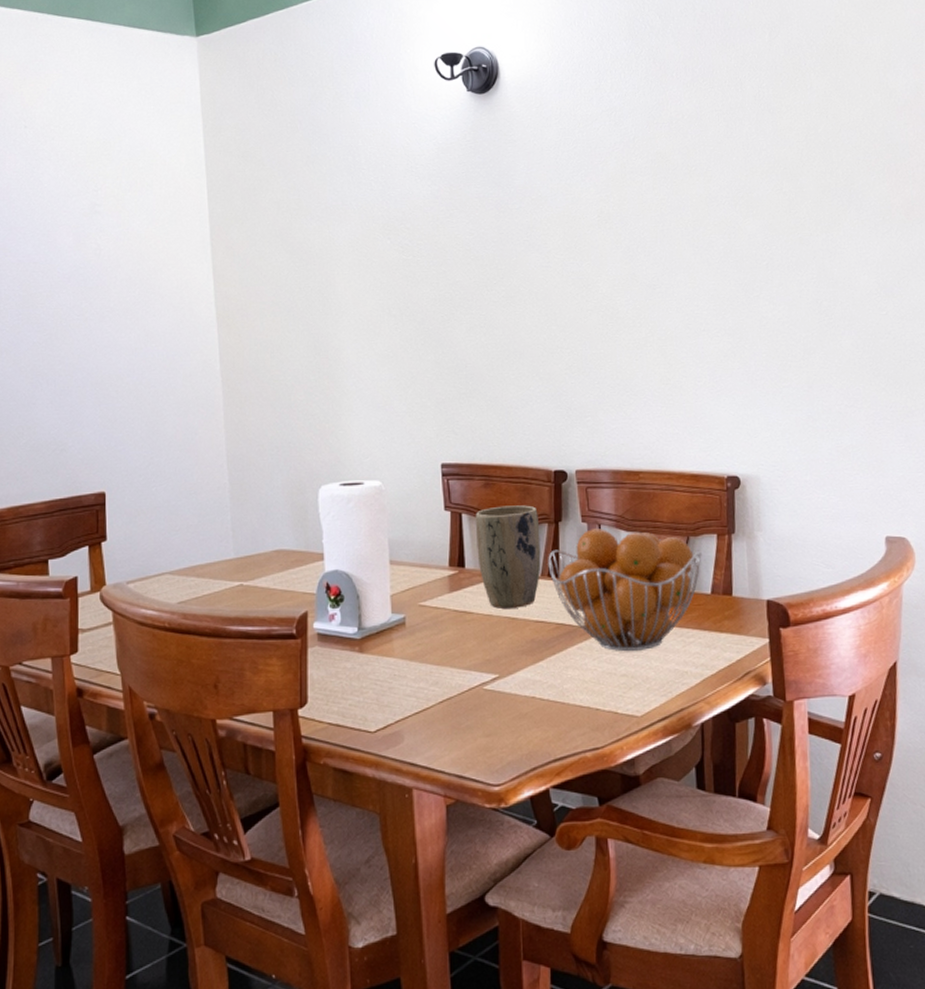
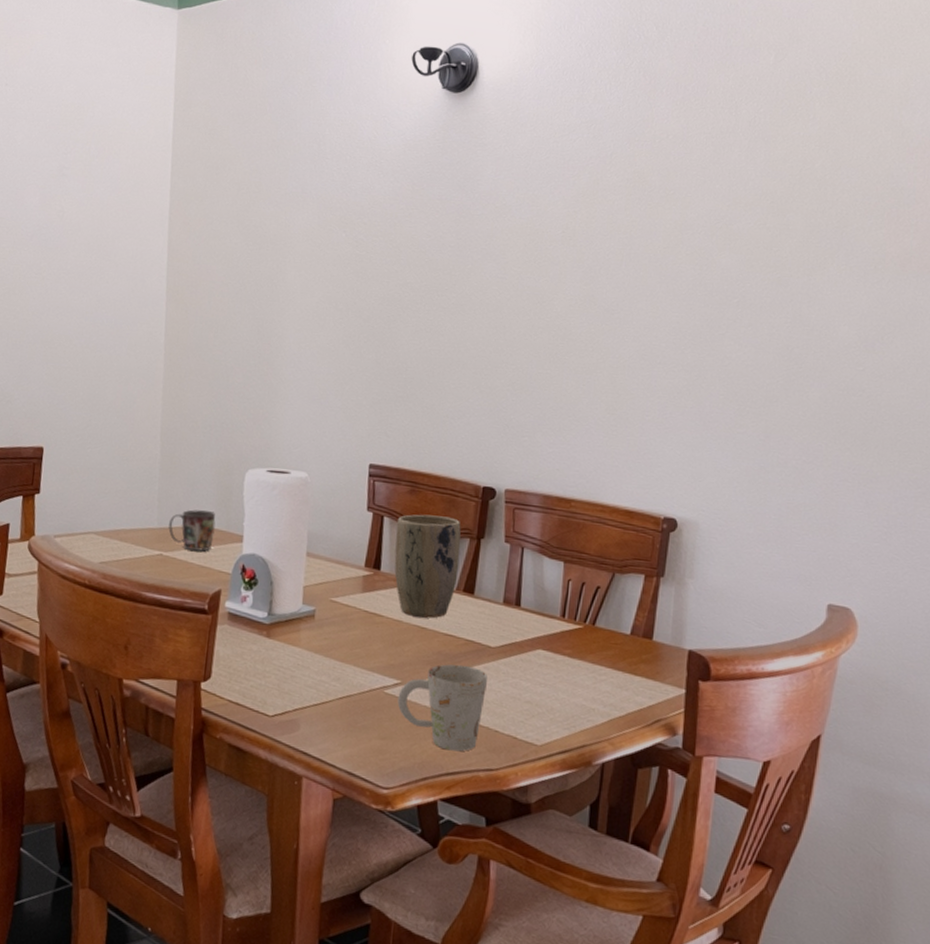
mug: none [246,533,294,576] -> present [168,509,216,552]
mug: none [498,649,582,736] -> present [397,664,487,752]
fruit basket: present [548,527,702,652] -> none [464,550,626,681]

